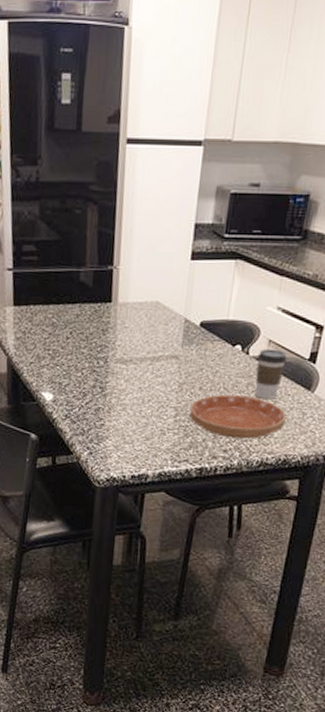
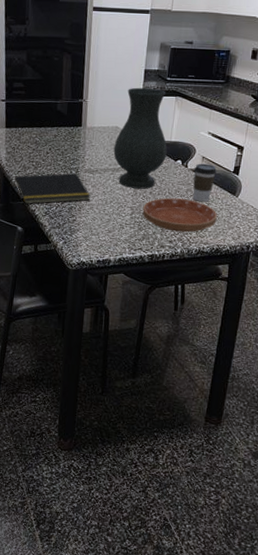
notepad: none [24,363,124,406] -> present [13,173,91,205]
vase: none [153,248,223,384] -> present [113,87,167,189]

